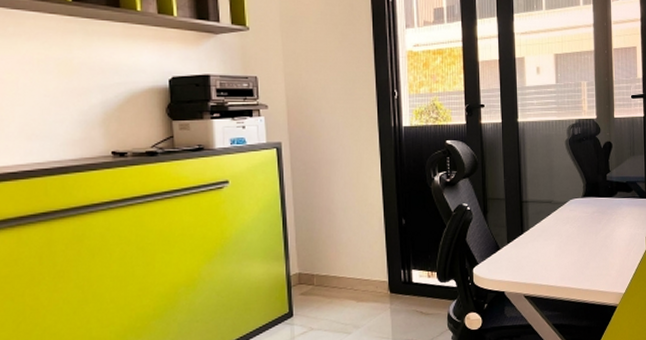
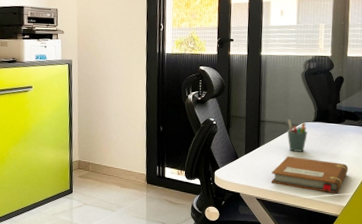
notebook: none [540,240,624,280] -> present [271,155,348,194]
pen holder: none [554,197,577,235] -> present [287,119,308,152]

